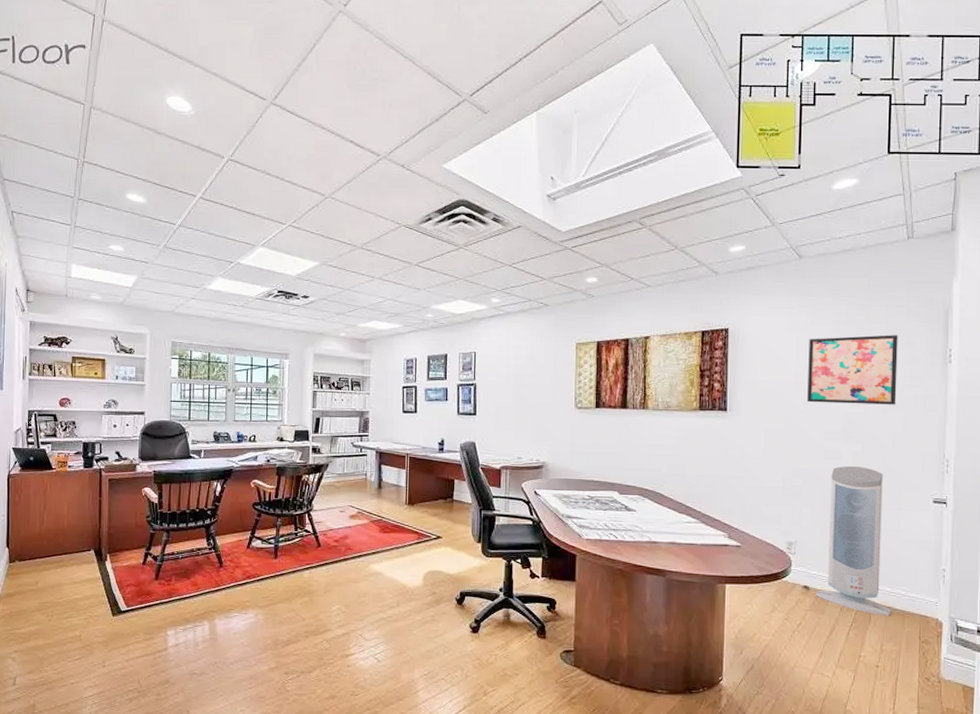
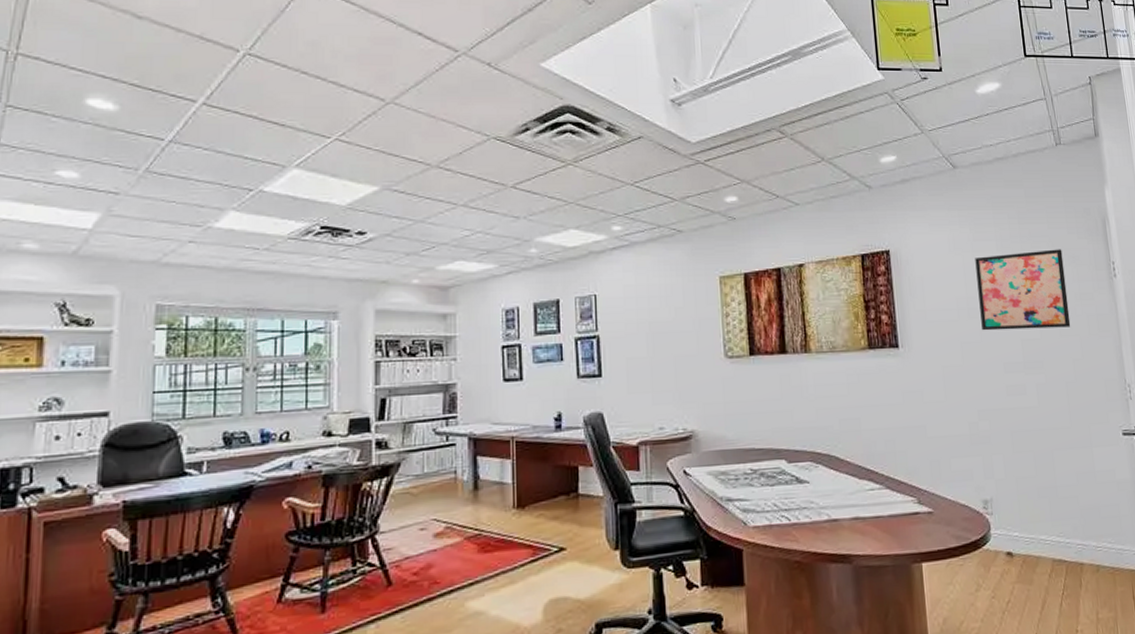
air purifier: present [815,466,891,616] -> none [1017,401,1101,577]

